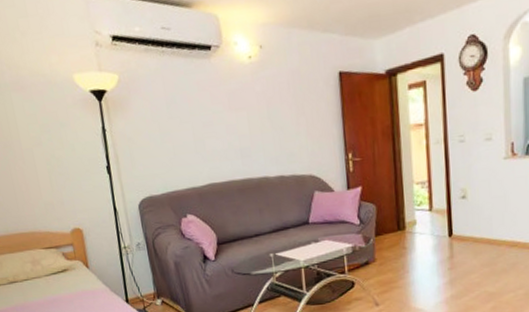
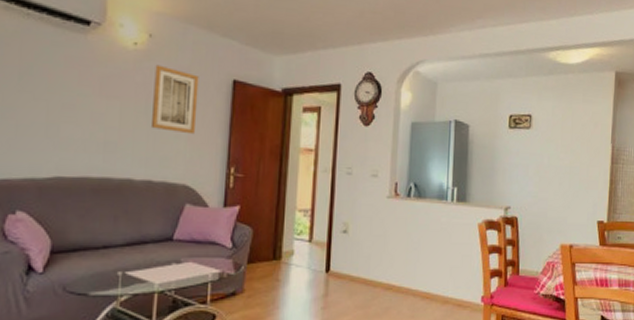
wall art: none [269,71,313,131] -> present [150,64,199,135]

